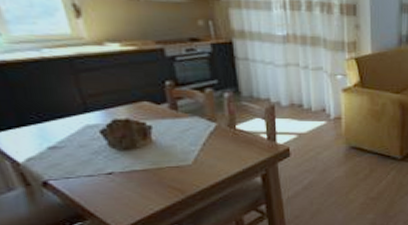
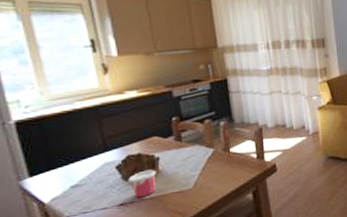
cup: none [116,138,150,169] -> present [128,169,157,198]

